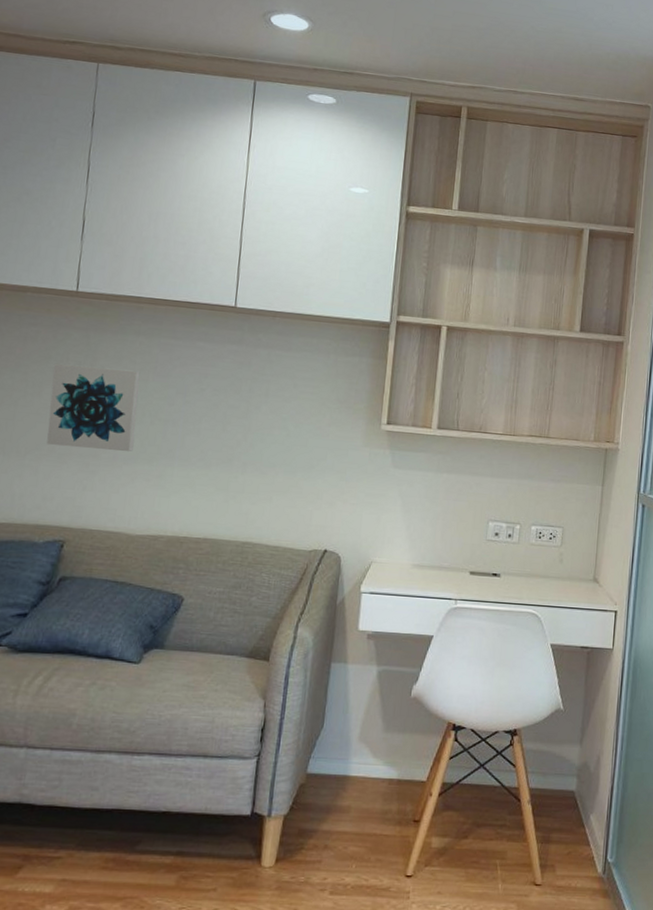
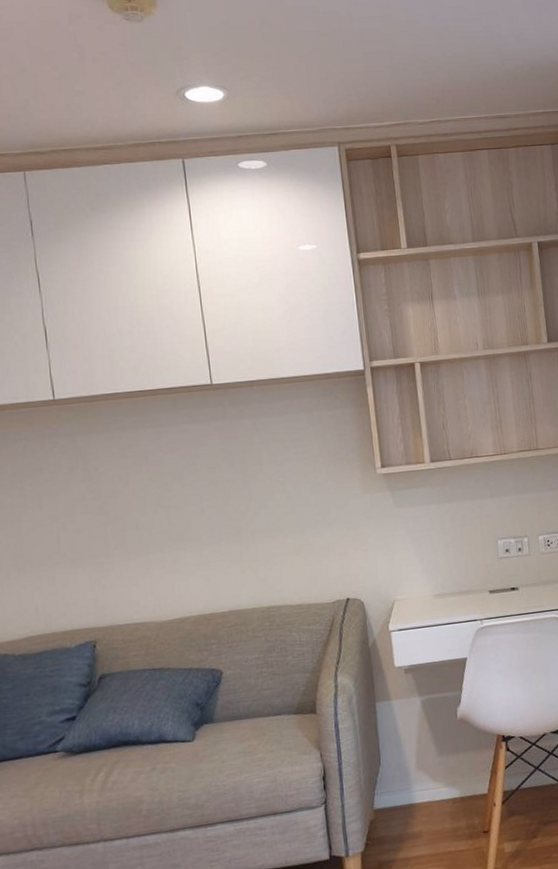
wall art: present [46,363,140,451] -> none [47,465,143,553]

